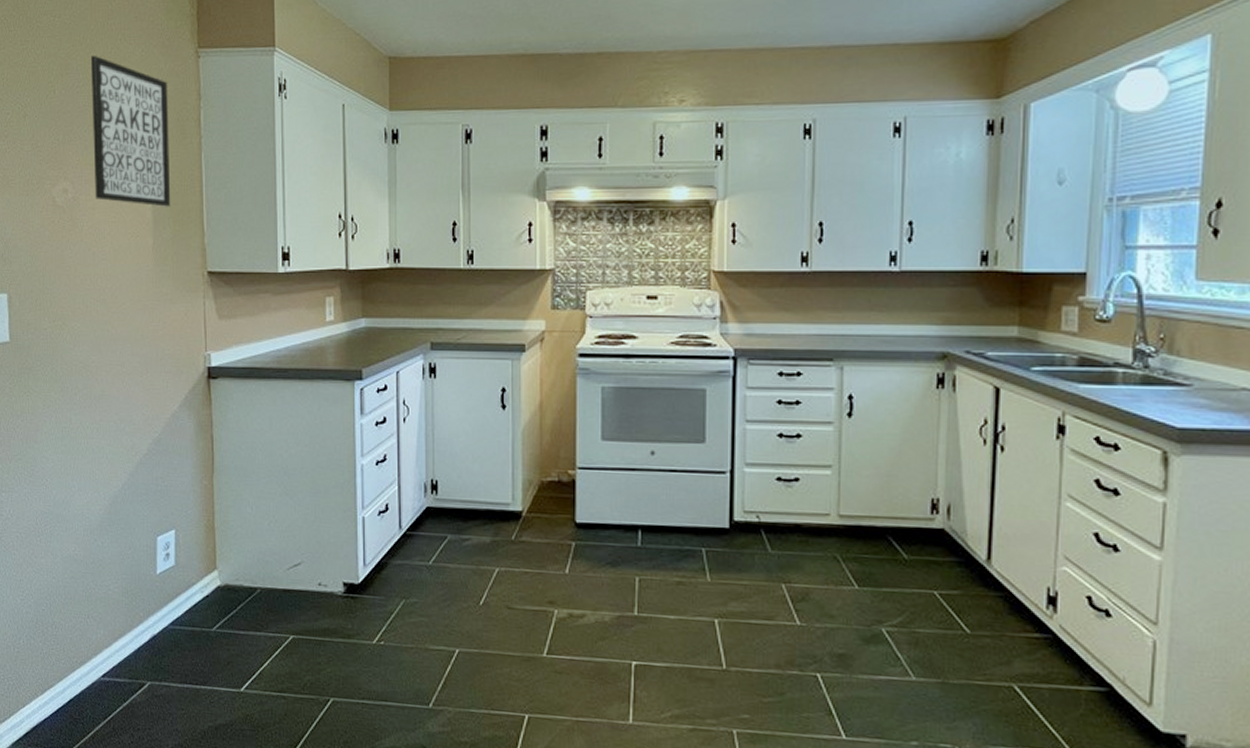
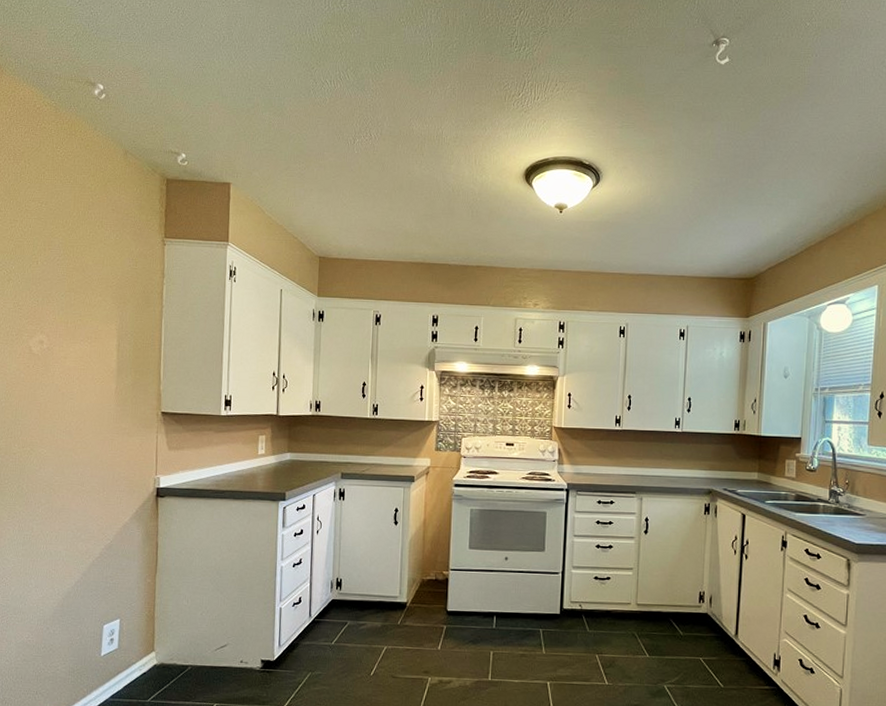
wall art: present [90,55,171,207] -> none [67,236,137,360]

